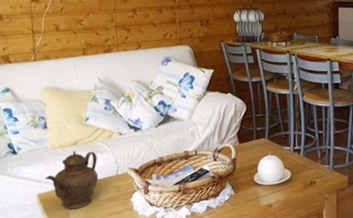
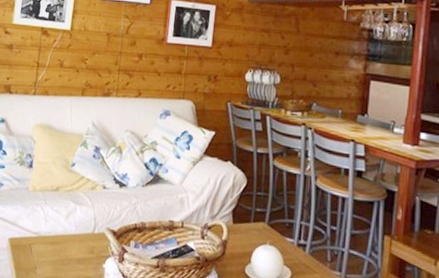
teapot: present [45,150,99,210] -> none [20,197,77,264]

